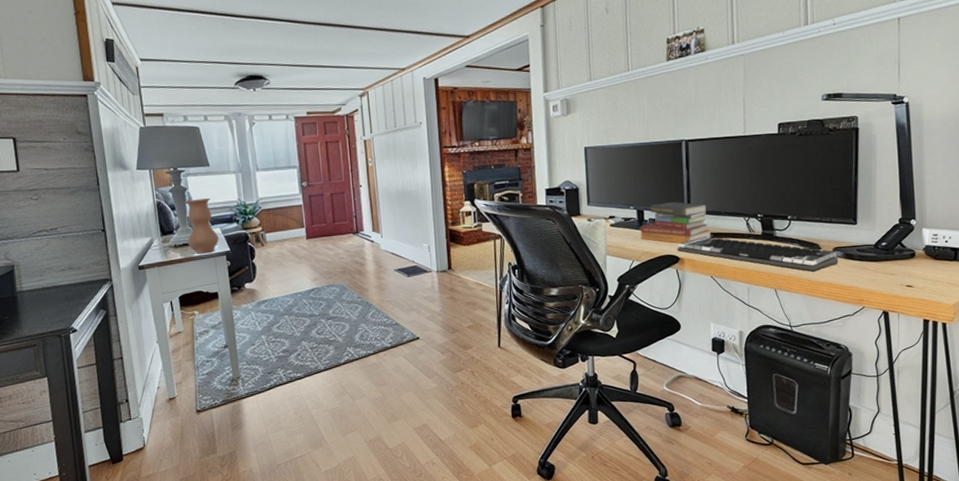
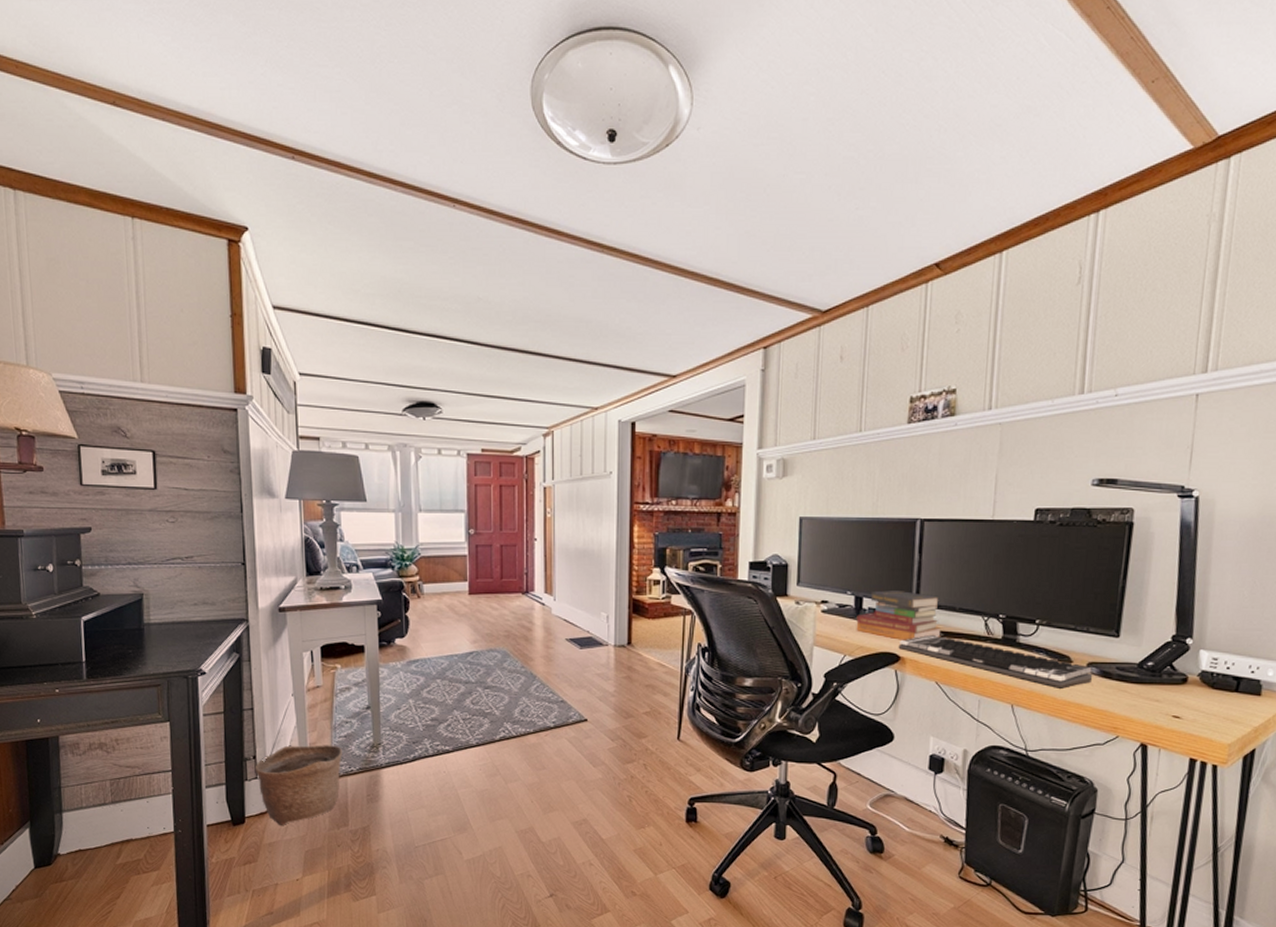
basket: none [128,382,206,460] -> present [255,745,342,826]
vase: present [184,197,219,254] -> none [335,537,370,601]

